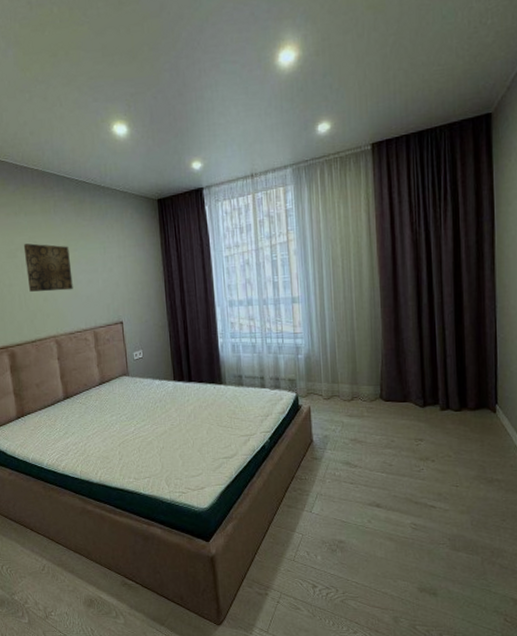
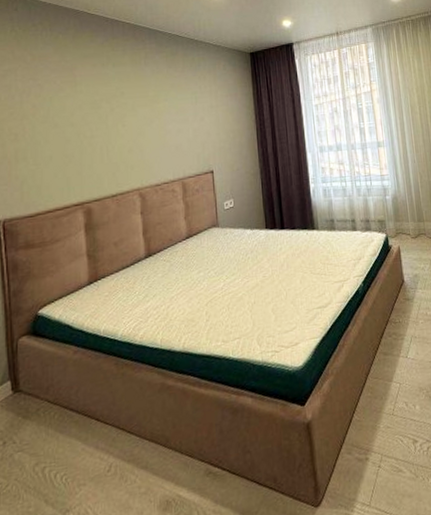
wall art: present [23,243,73,292] -> none [109,94,162,143]

